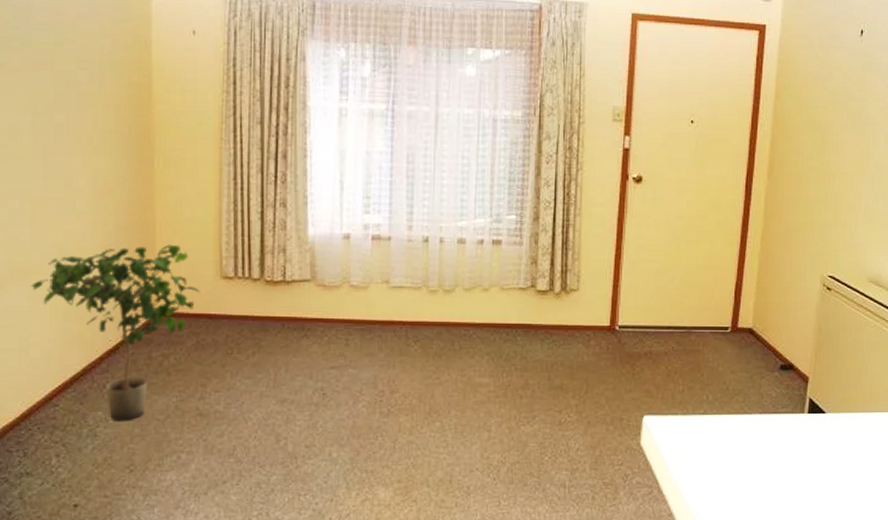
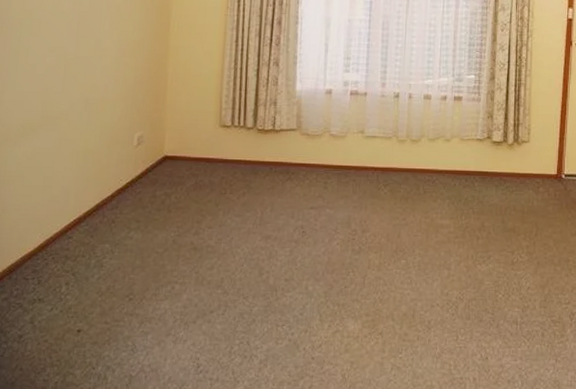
potted plant: present [30,244,200,421] -> none [58,96,202,254]

